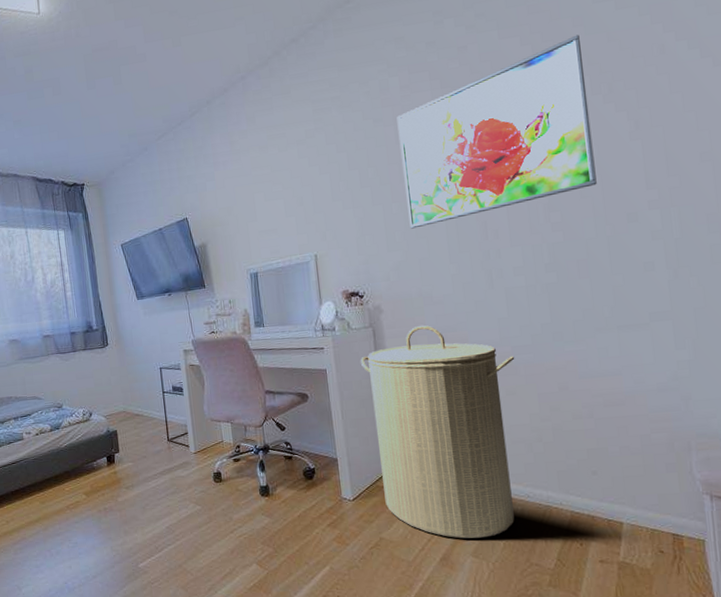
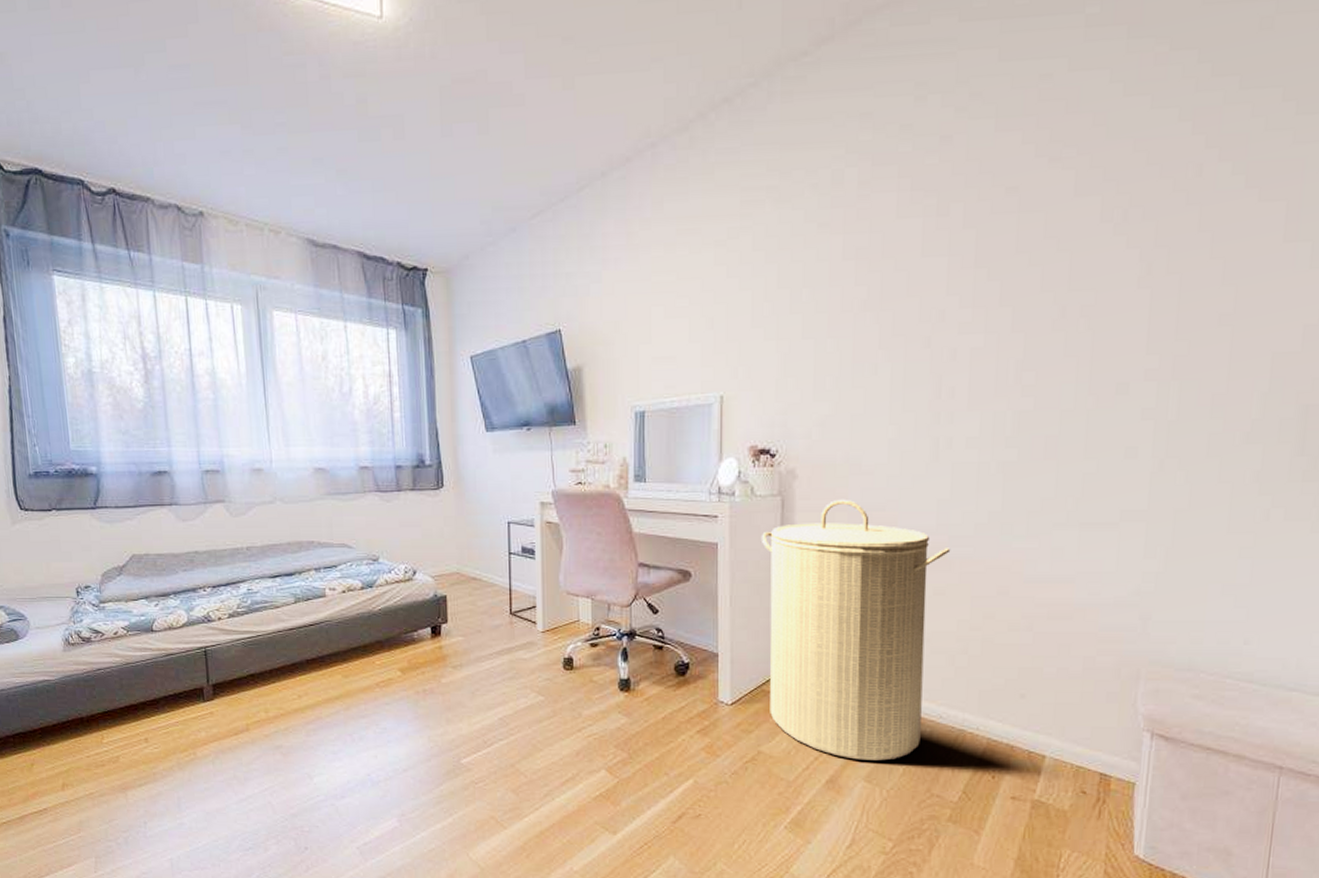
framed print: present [396,34,597,229] -> none [845,137,1099,375]

